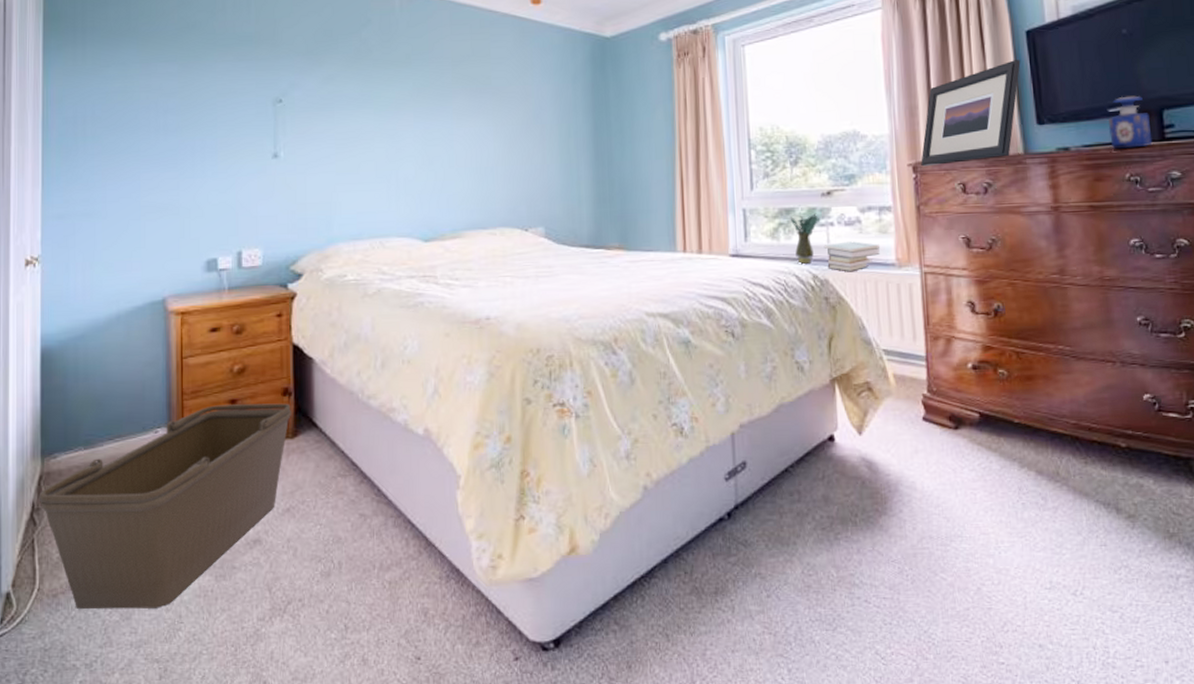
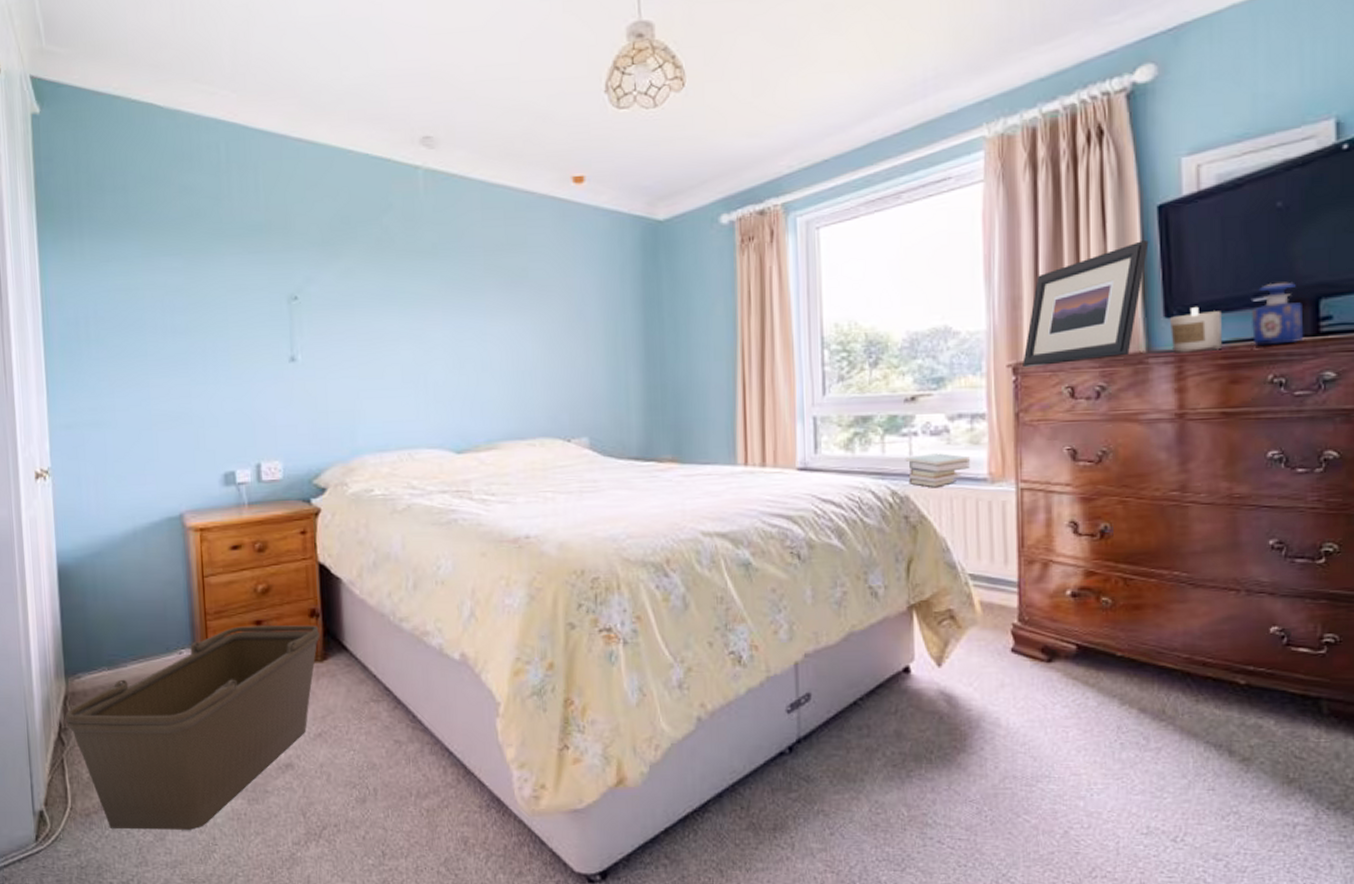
vase: present [791,213,820,264] -> none [868,421,901,478]
candle: none [1041,115,1086,155] -> present [1169,306,1222,354]

